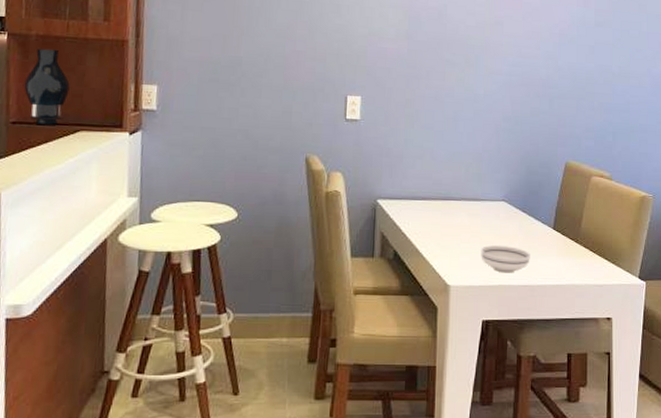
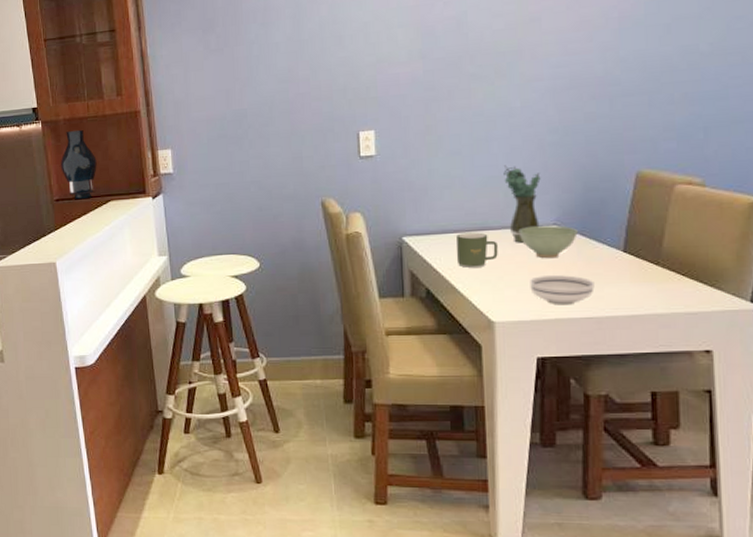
mug: none [422,201,457,234] -> present [456,232,498,268]
vase: none [466,143,495,214] -> present [503,165,541,243]
bowl: none [475,200,522,231] -> present [518,226,579,259]

